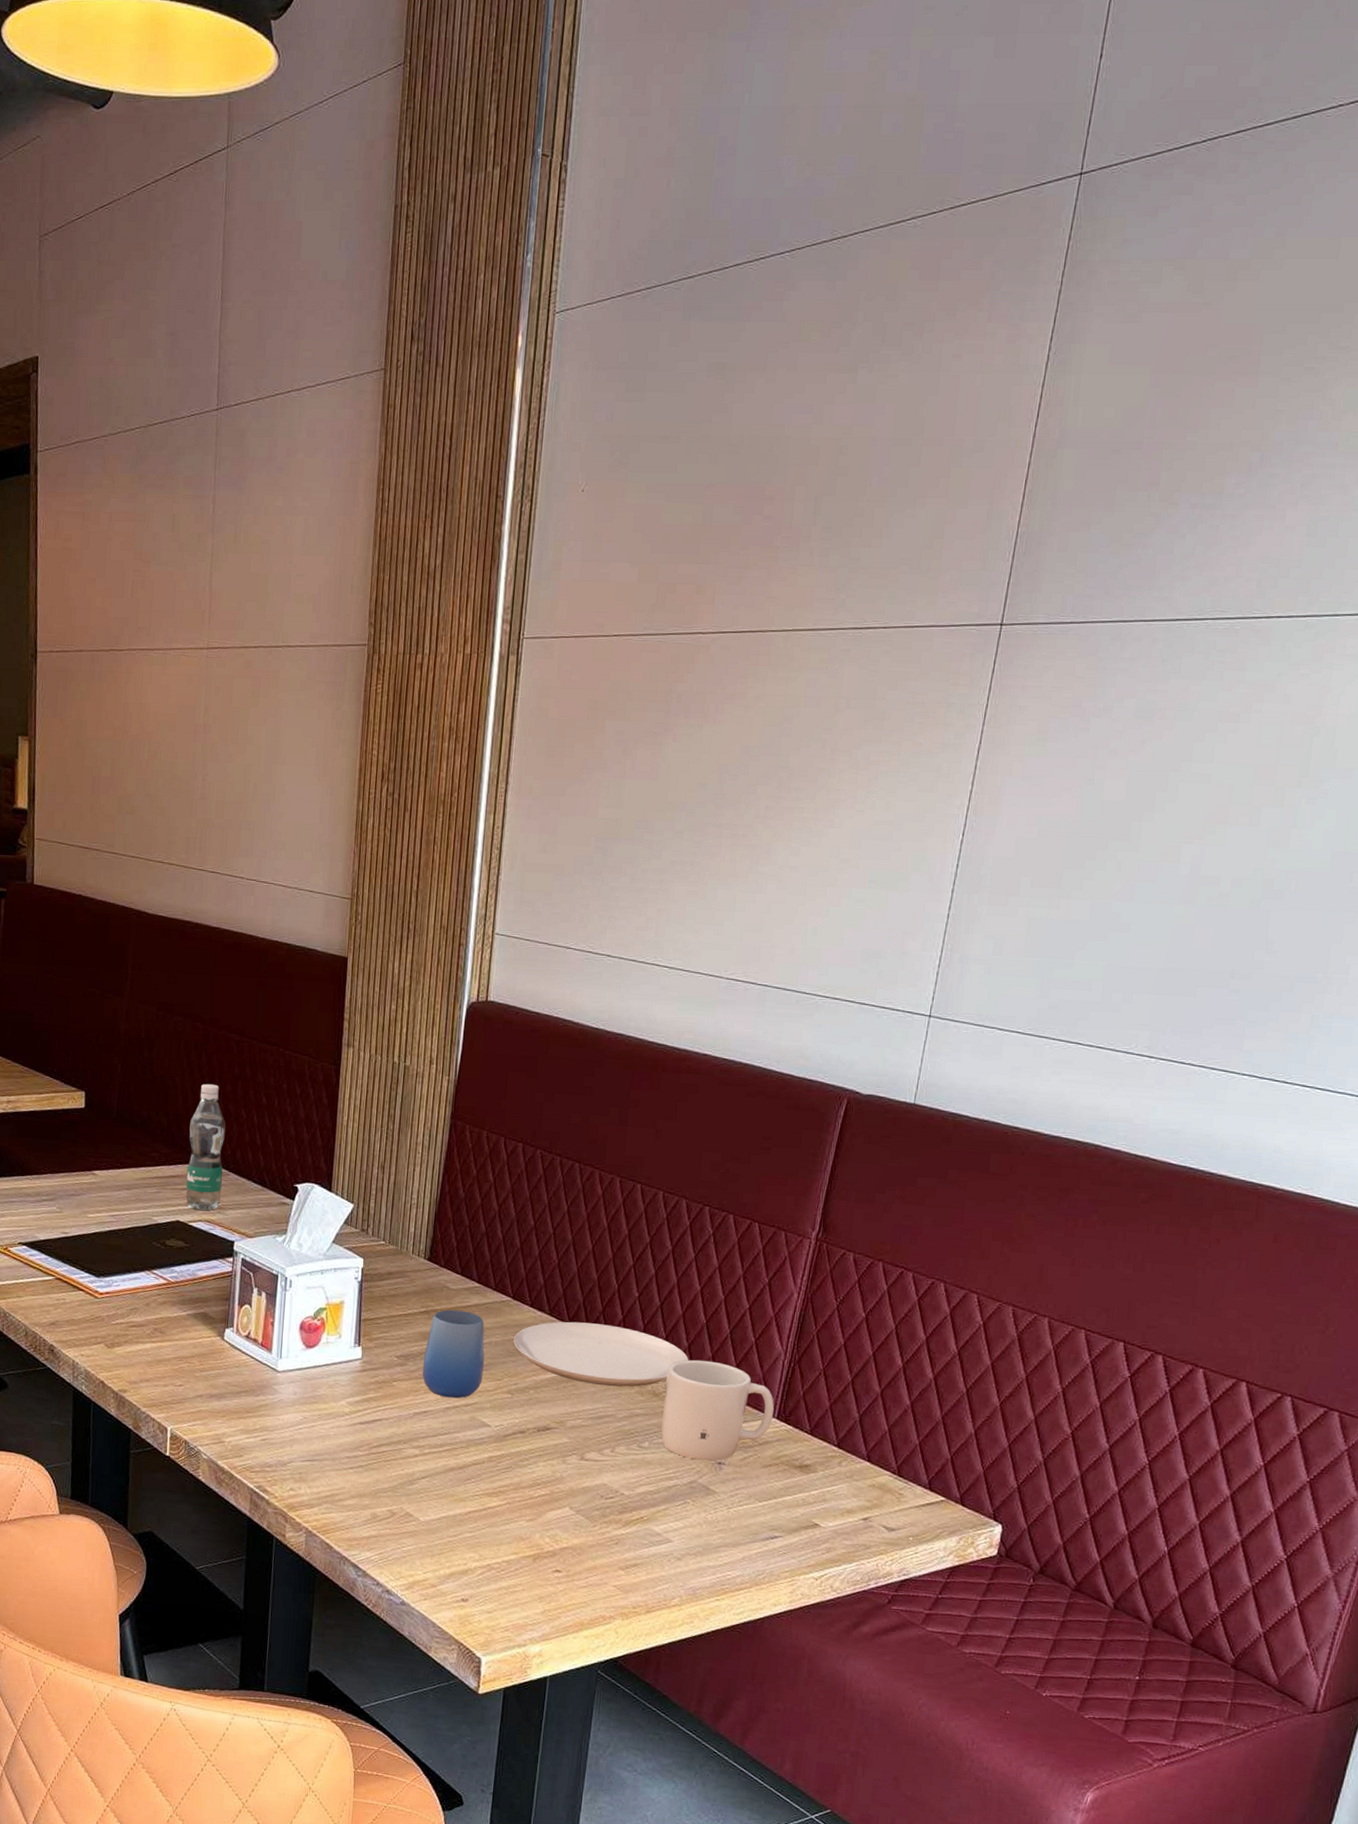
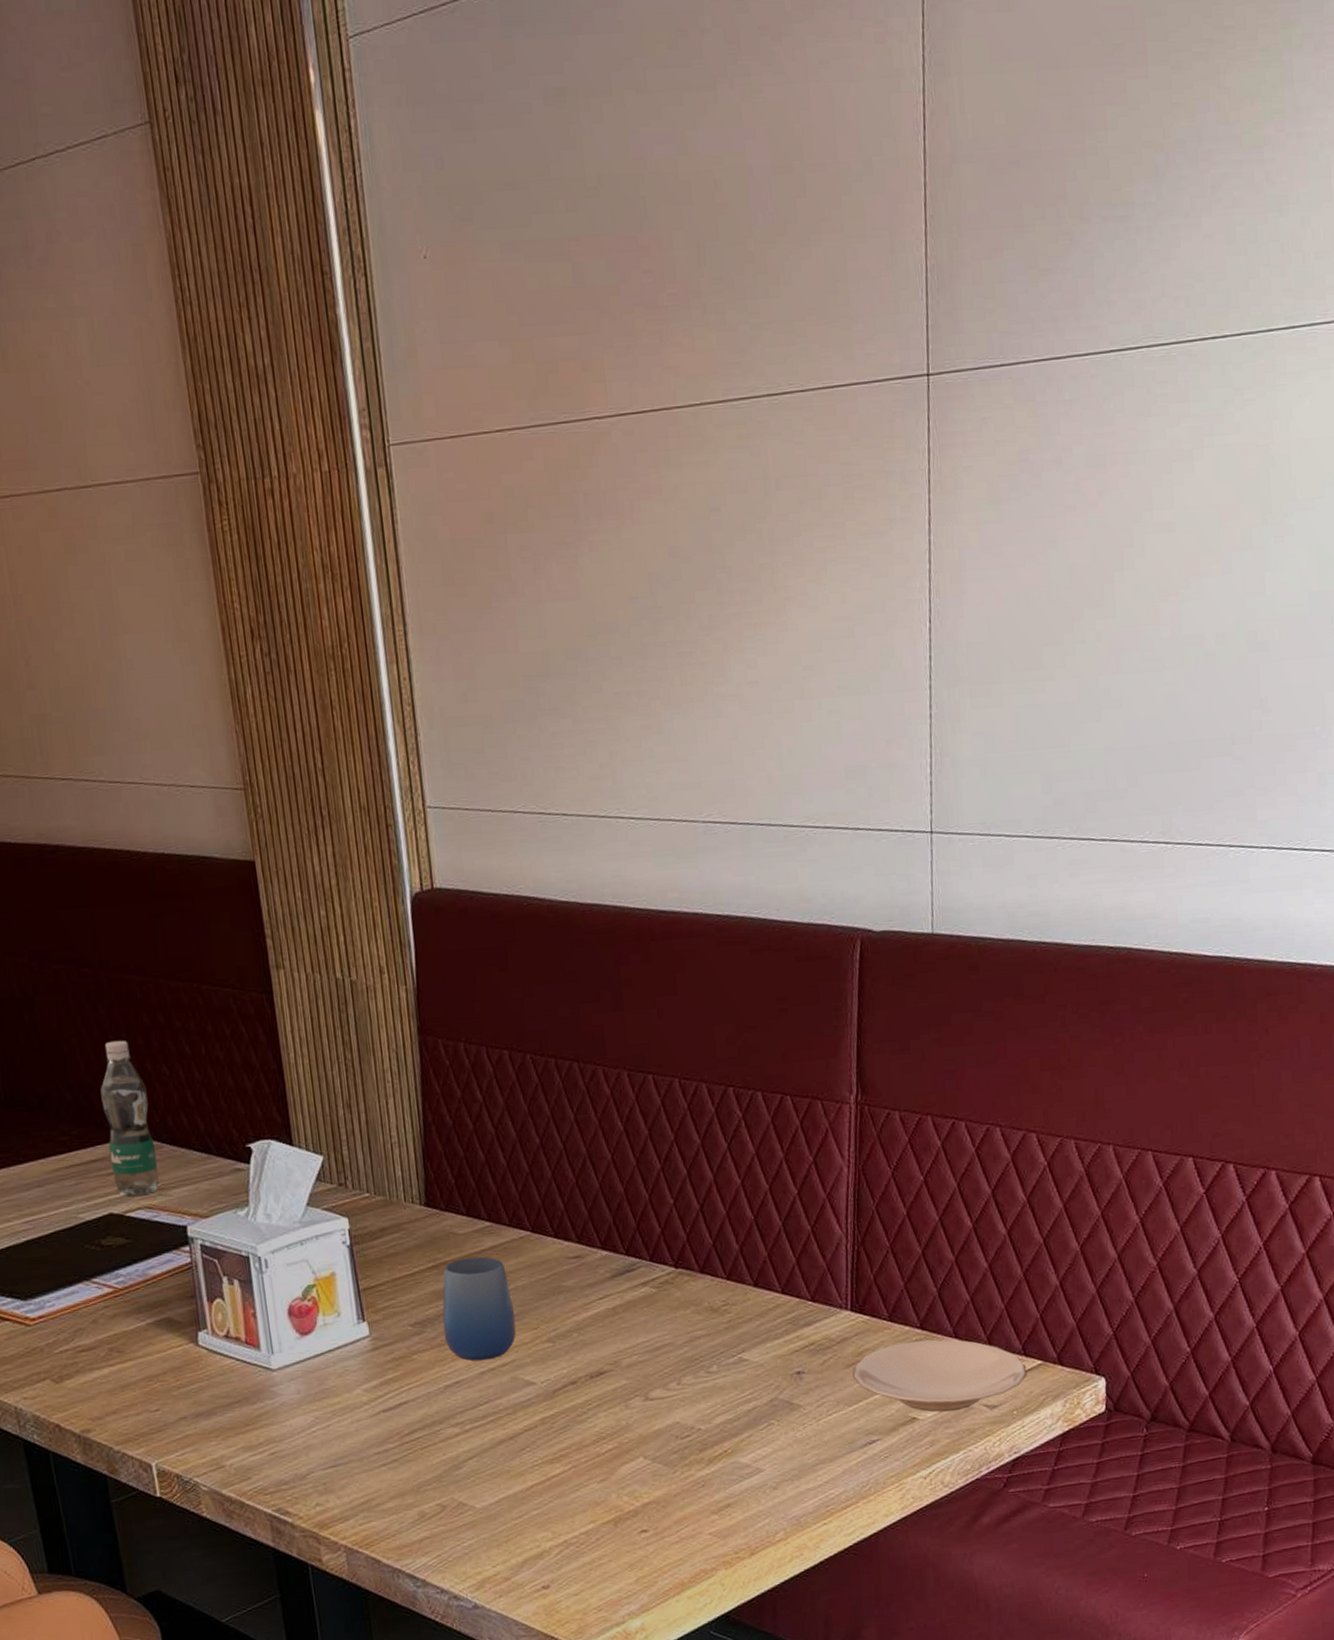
plate: present [513,1321,689,1387] -> none [542,1241,743,1313]
mug: present [661,1359,775,1461] -> none [721,1260,847,1375]
saucer: none [768,1455,929,1526] -> present [852,1339,1027,1412]

